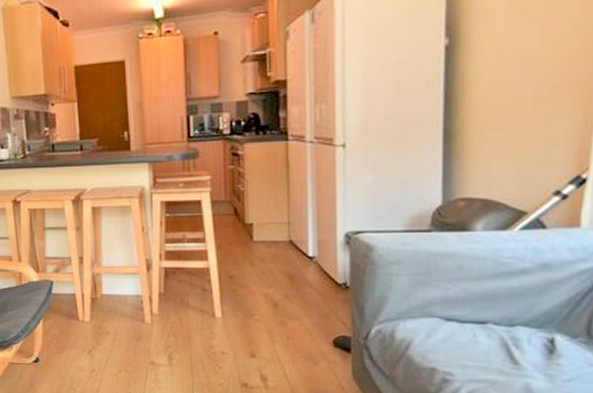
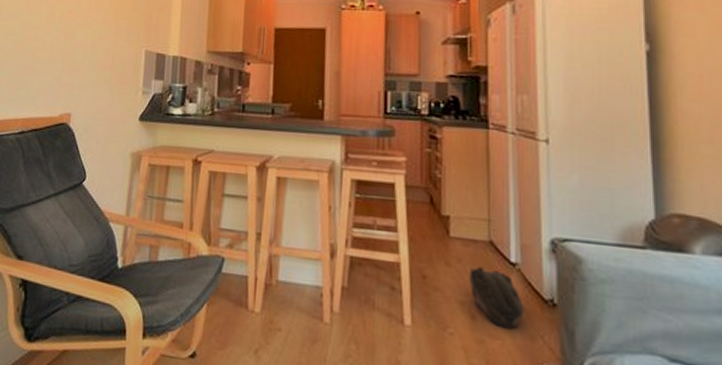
backpack: none [271,262,320,311] -> present [468,265,524,330]

